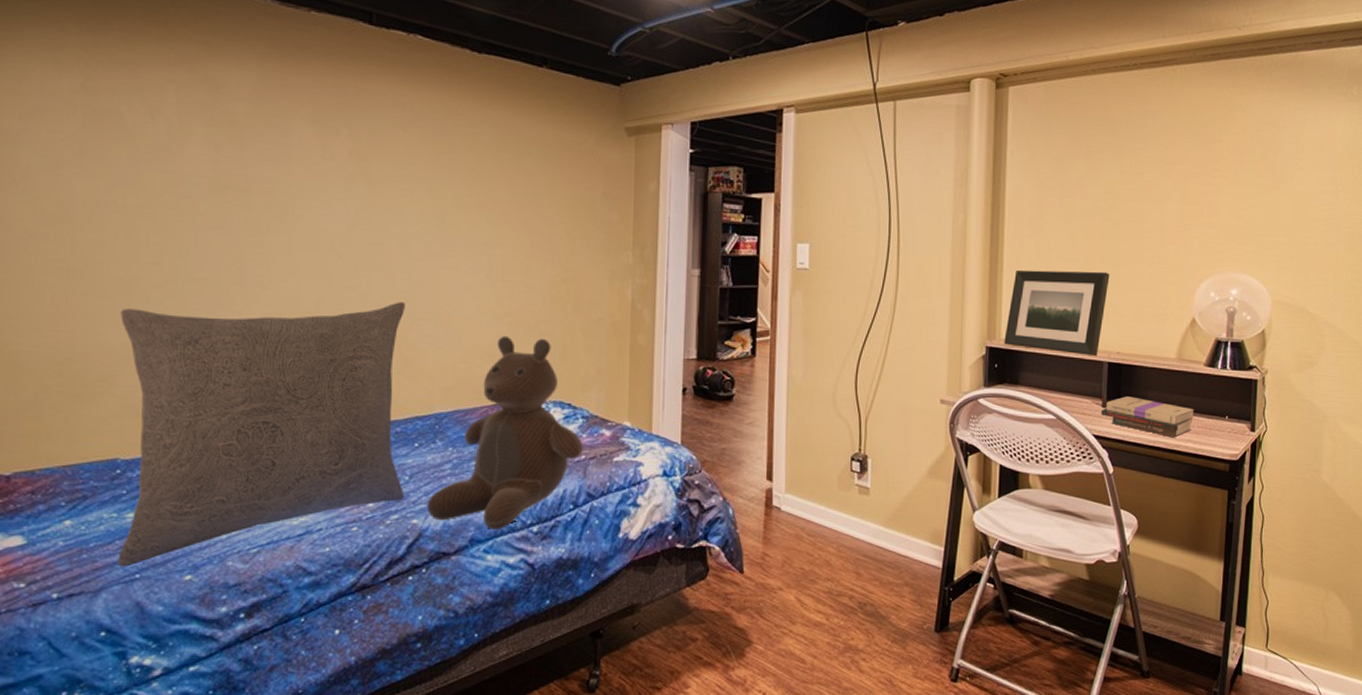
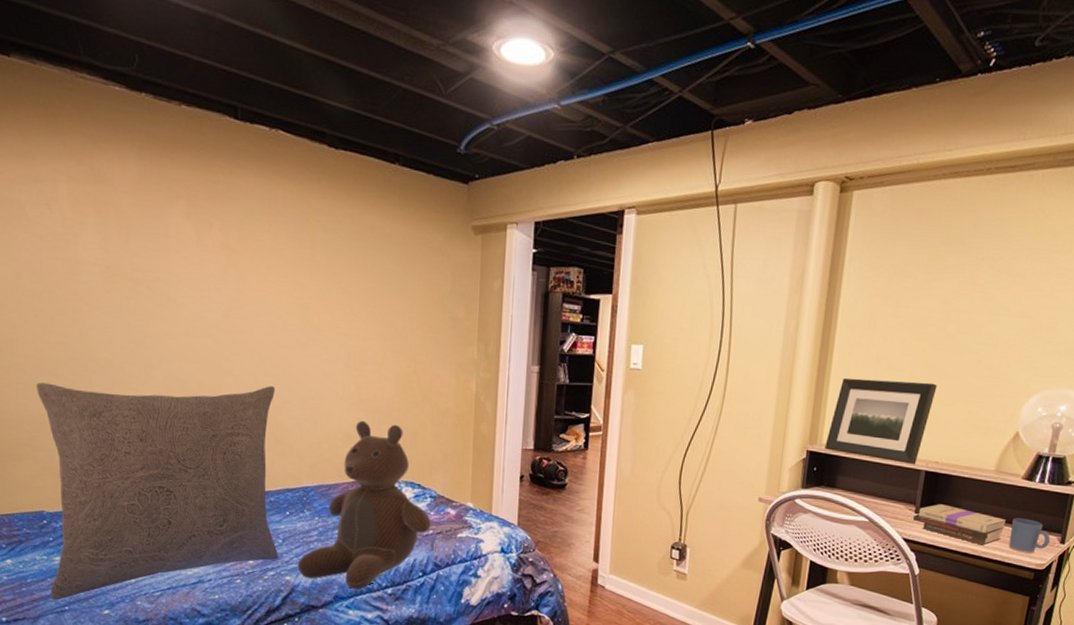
mug: none [1200,407,1241,444] -> present [1008,518,1051,554]

